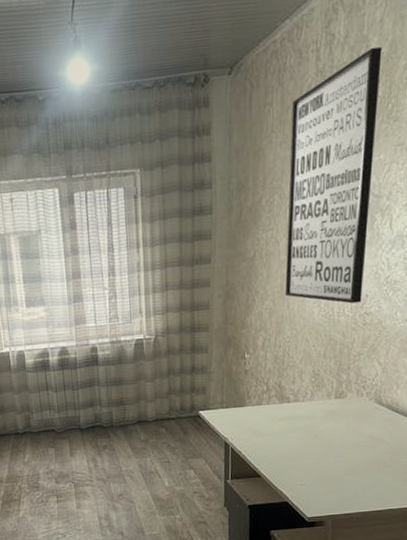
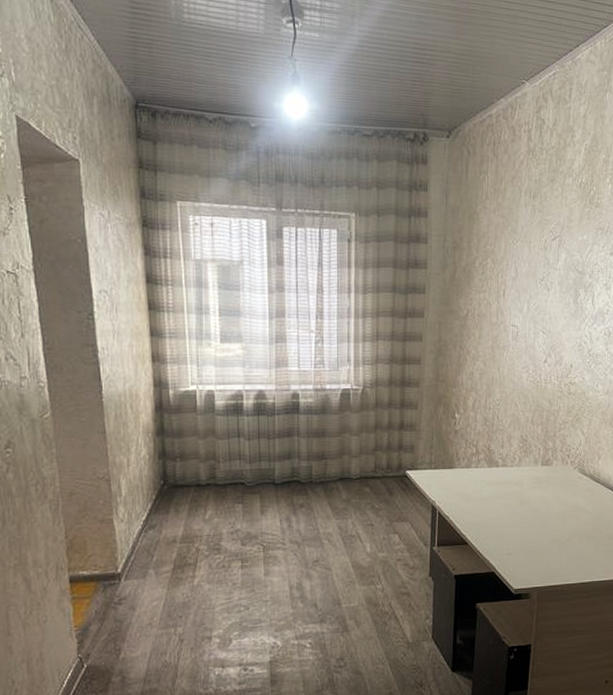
wall art: present [285,46,382,304] -> none [496,138,585,372]

